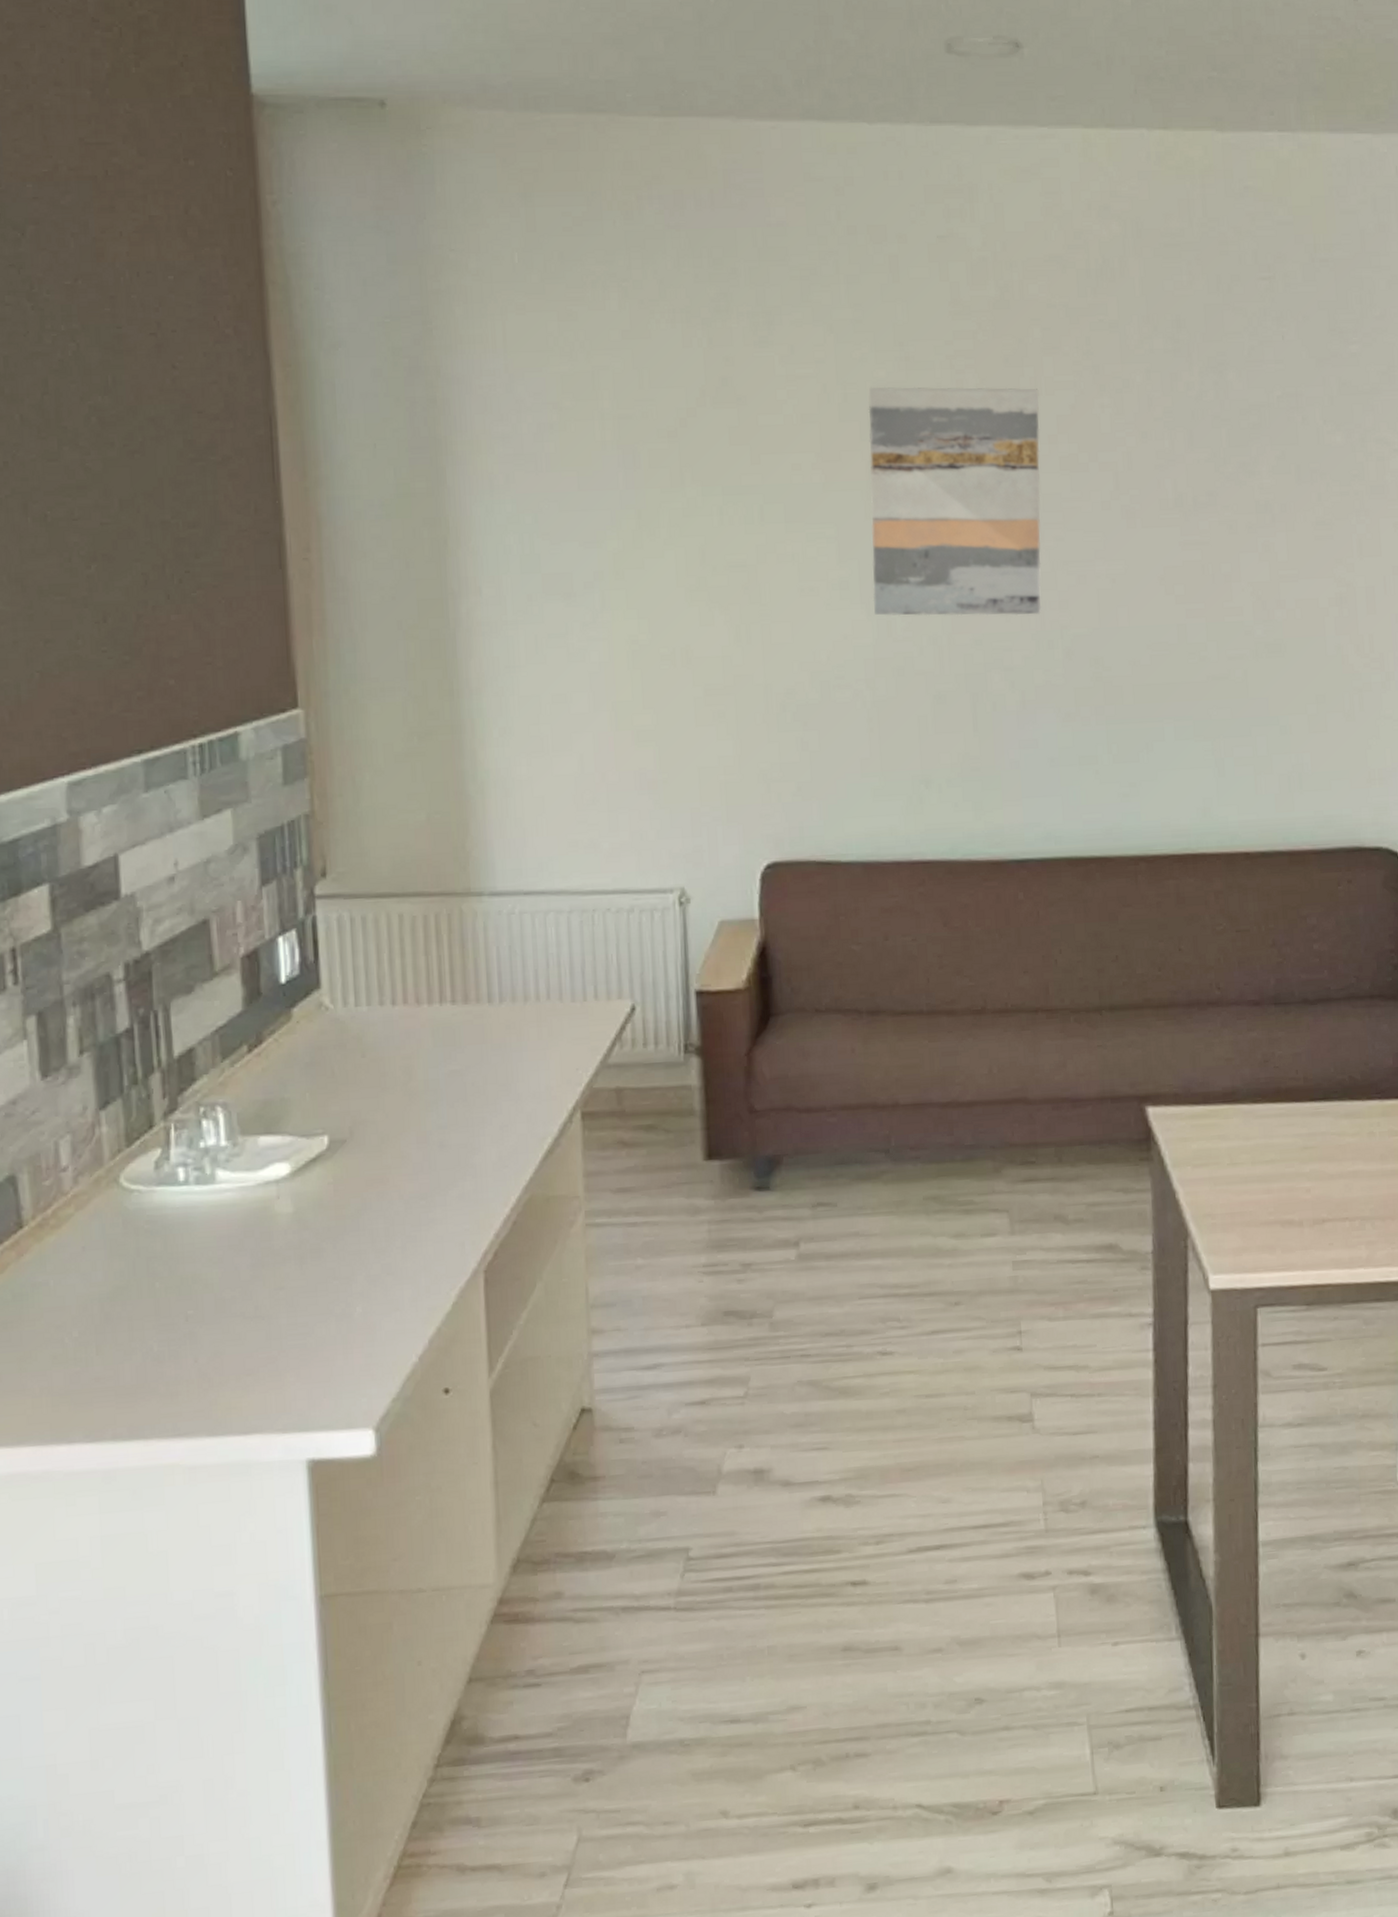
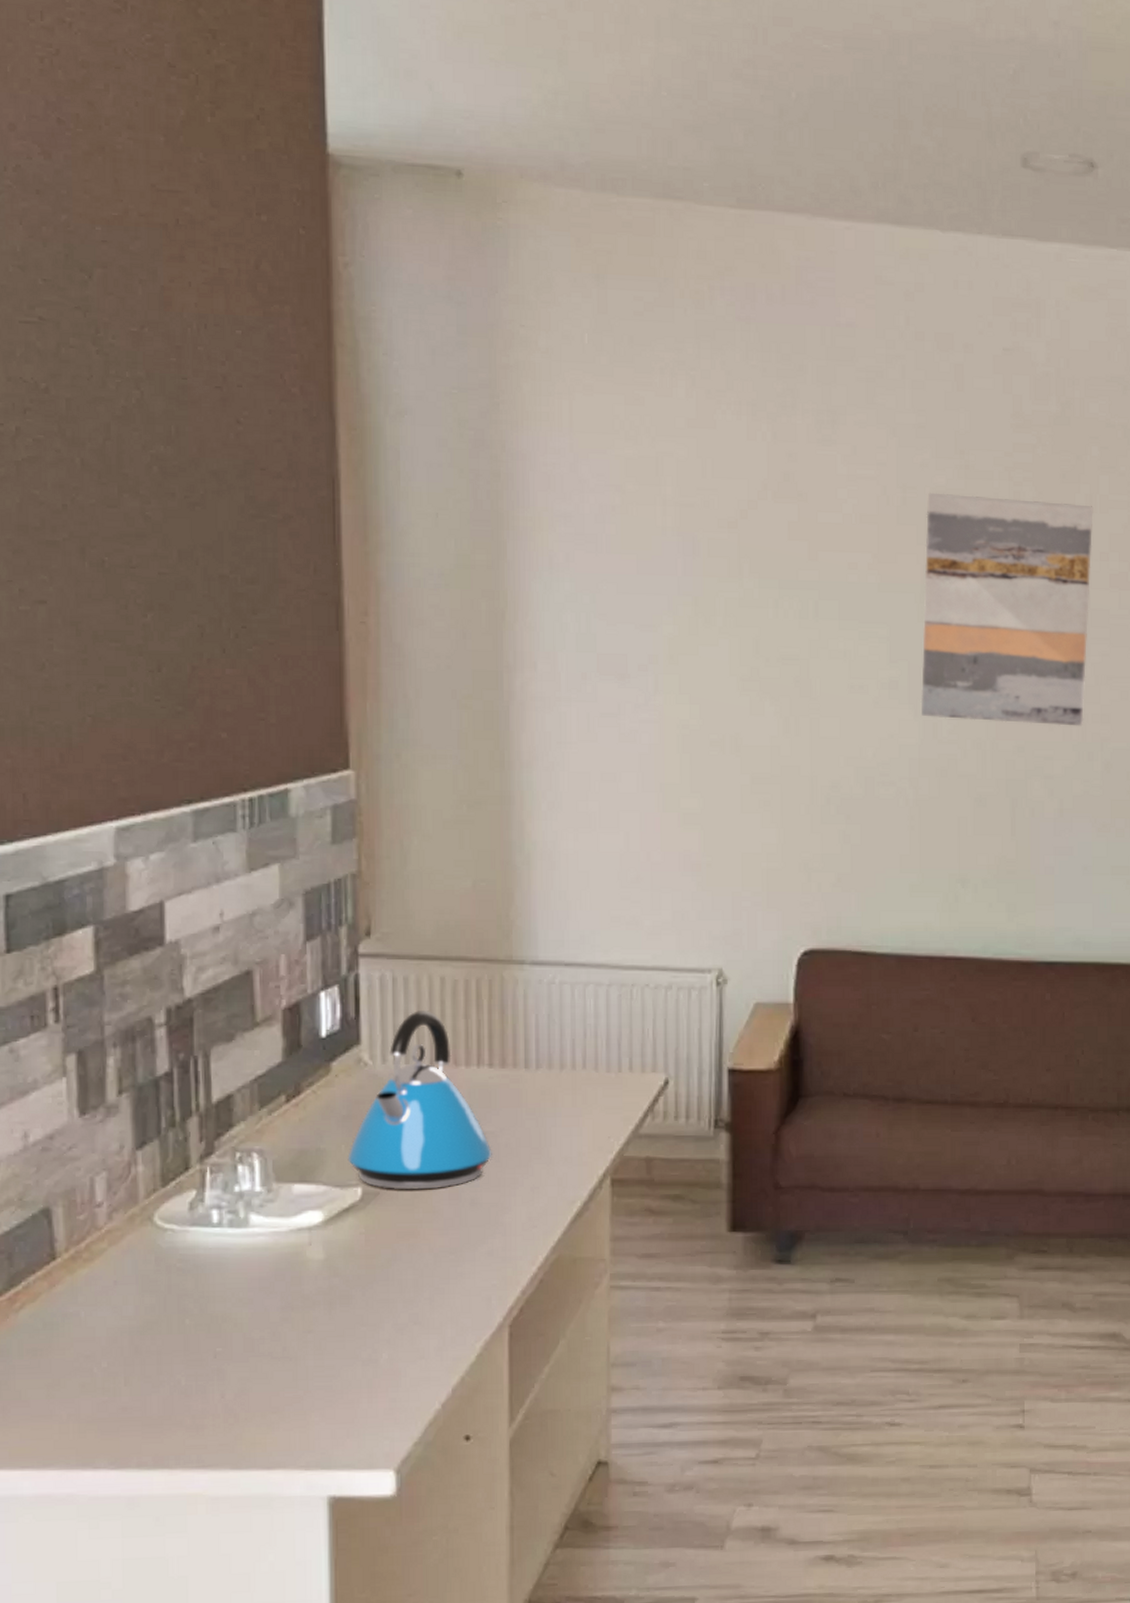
kettle: none [312,948,459,1136] -> present [347,1009,492,1190]

